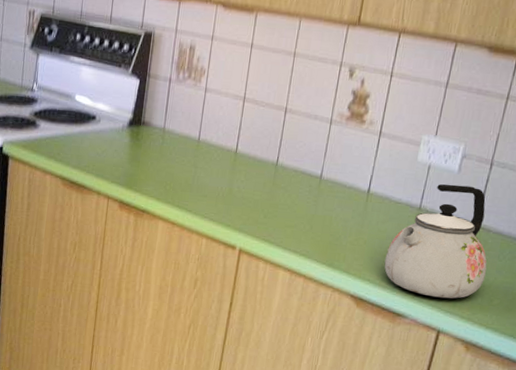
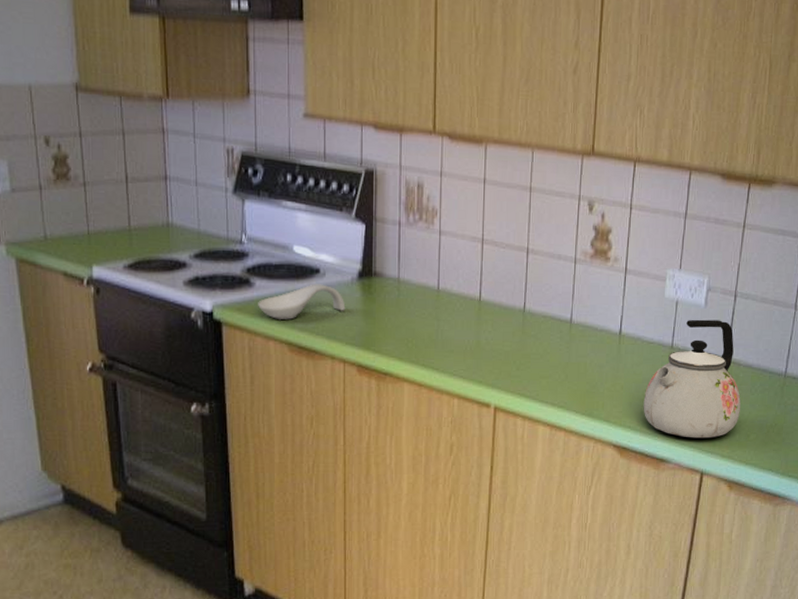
spoon rest: none [40,128,115,158] -> present [258,284,346,320]

